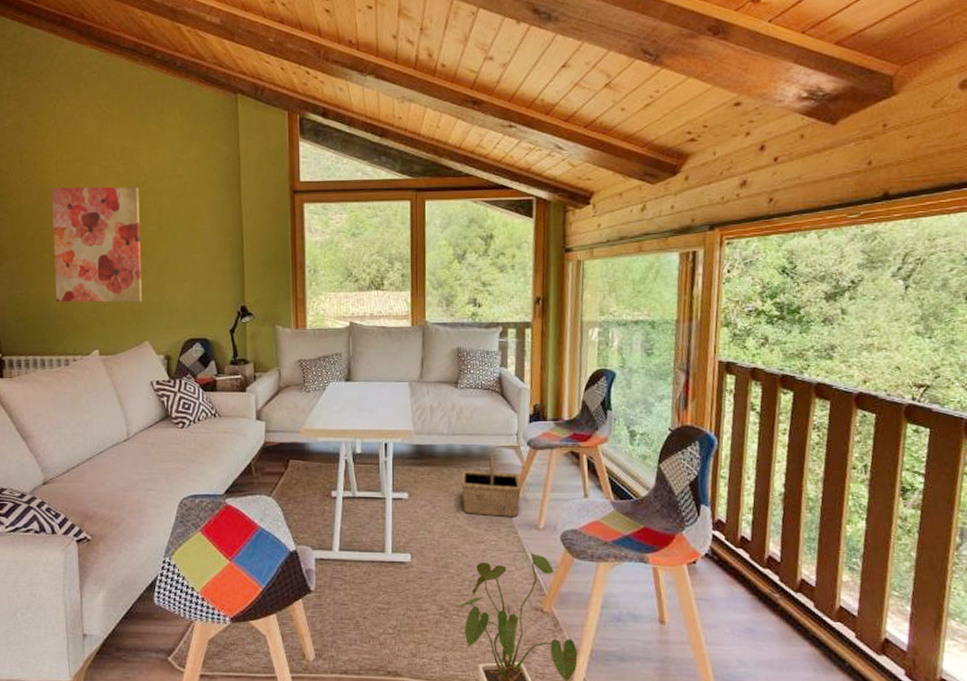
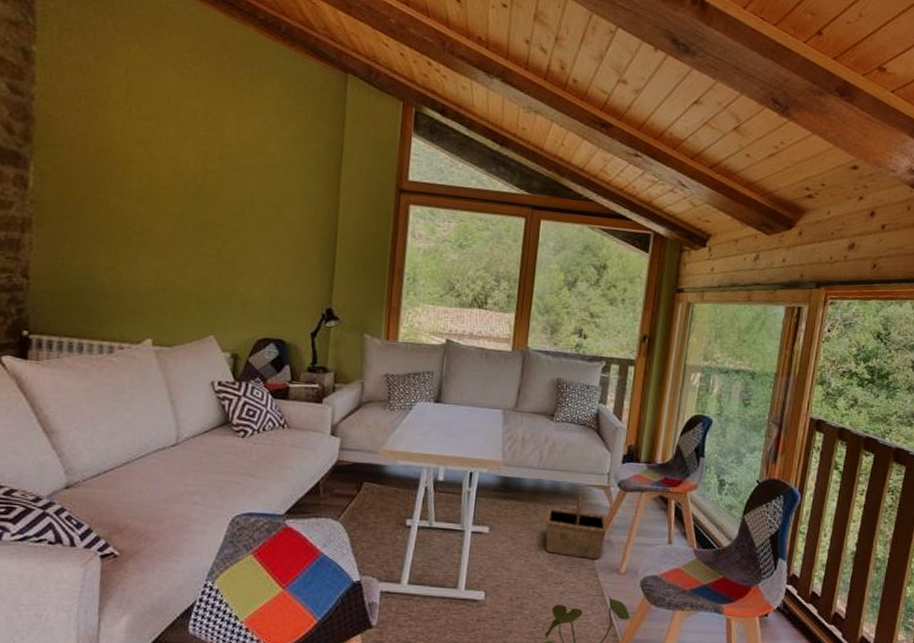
wall art: present [51,186,143,303] -> none [105,145,221,290]

